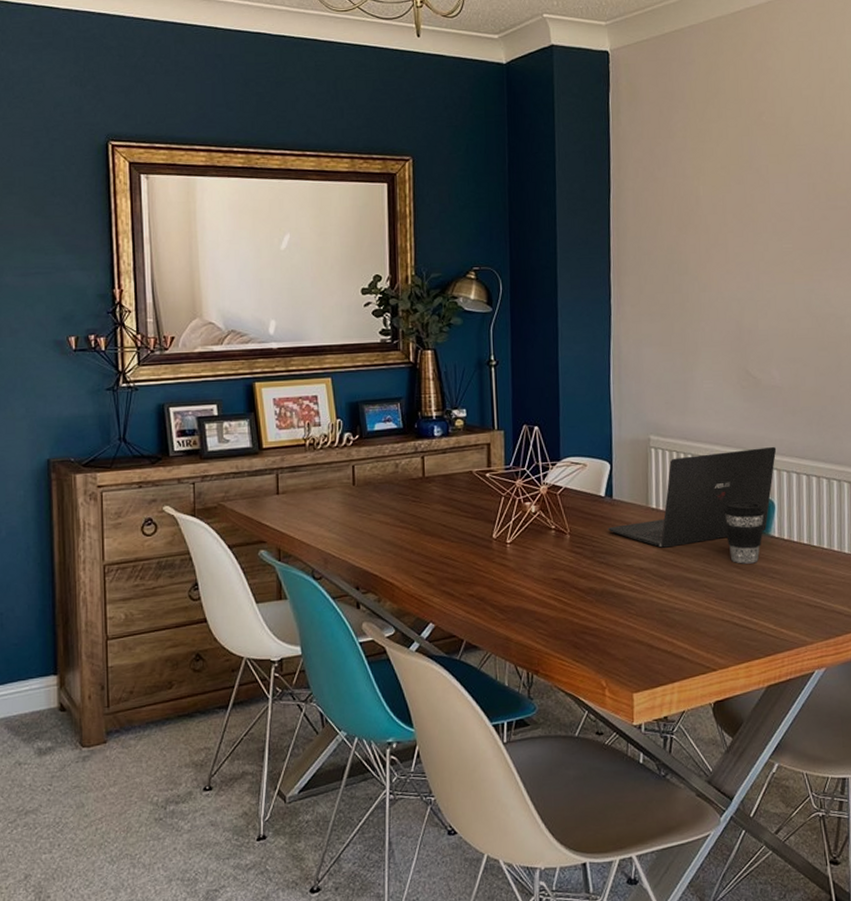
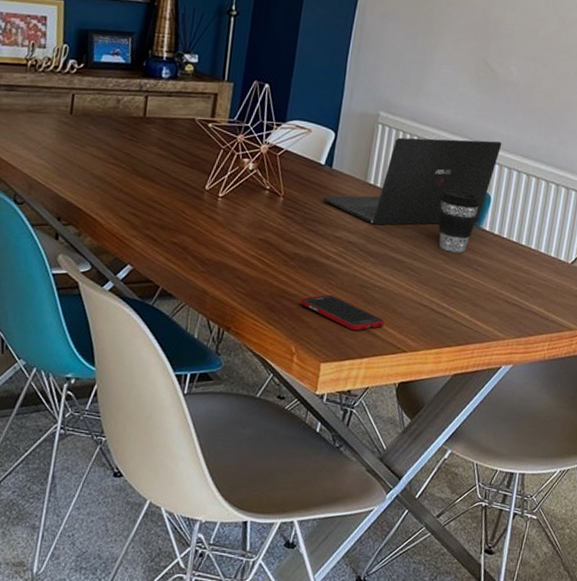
cell phone: none [603,623,690,656] -> present [300,294,385,331]

